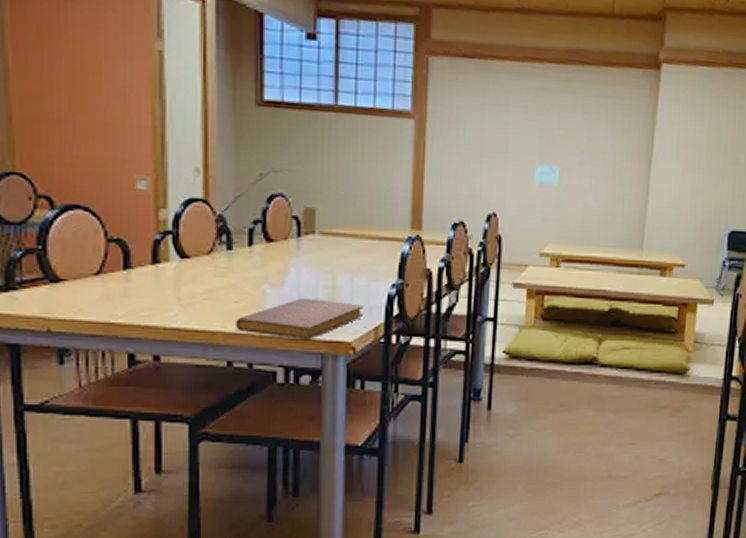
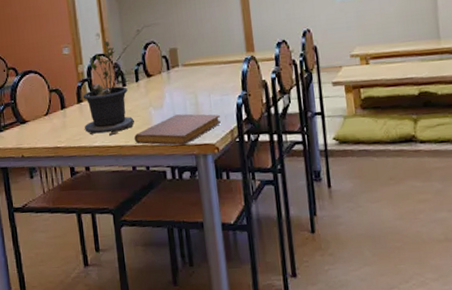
potted plant: none [159,181,240,316] -> present [83,41,135,136]

